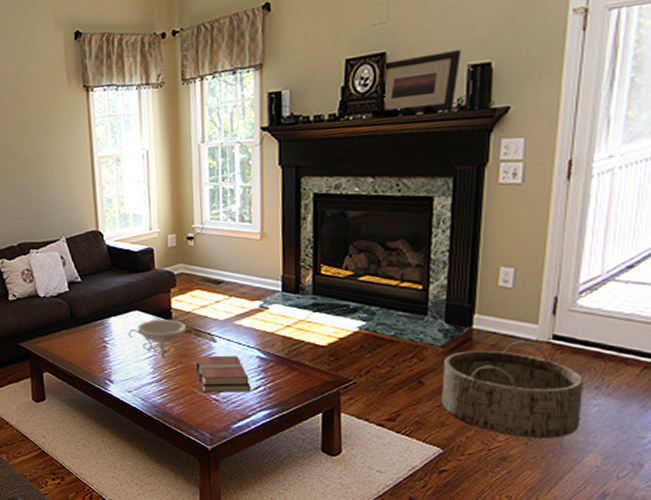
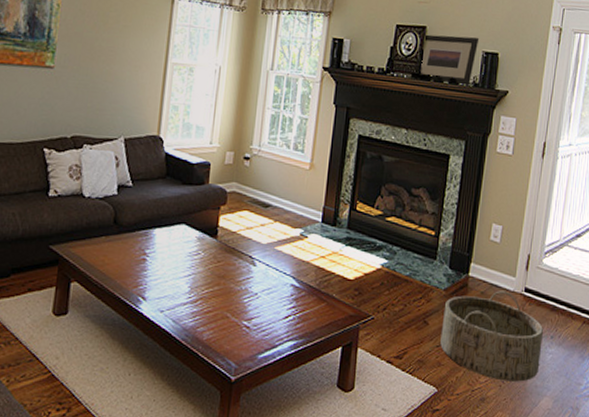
decorative bowl: present [128,319,195,359] -> none [171,236,237,278]
books: present [195,355,251,393] -> none [232,279,282,321]

